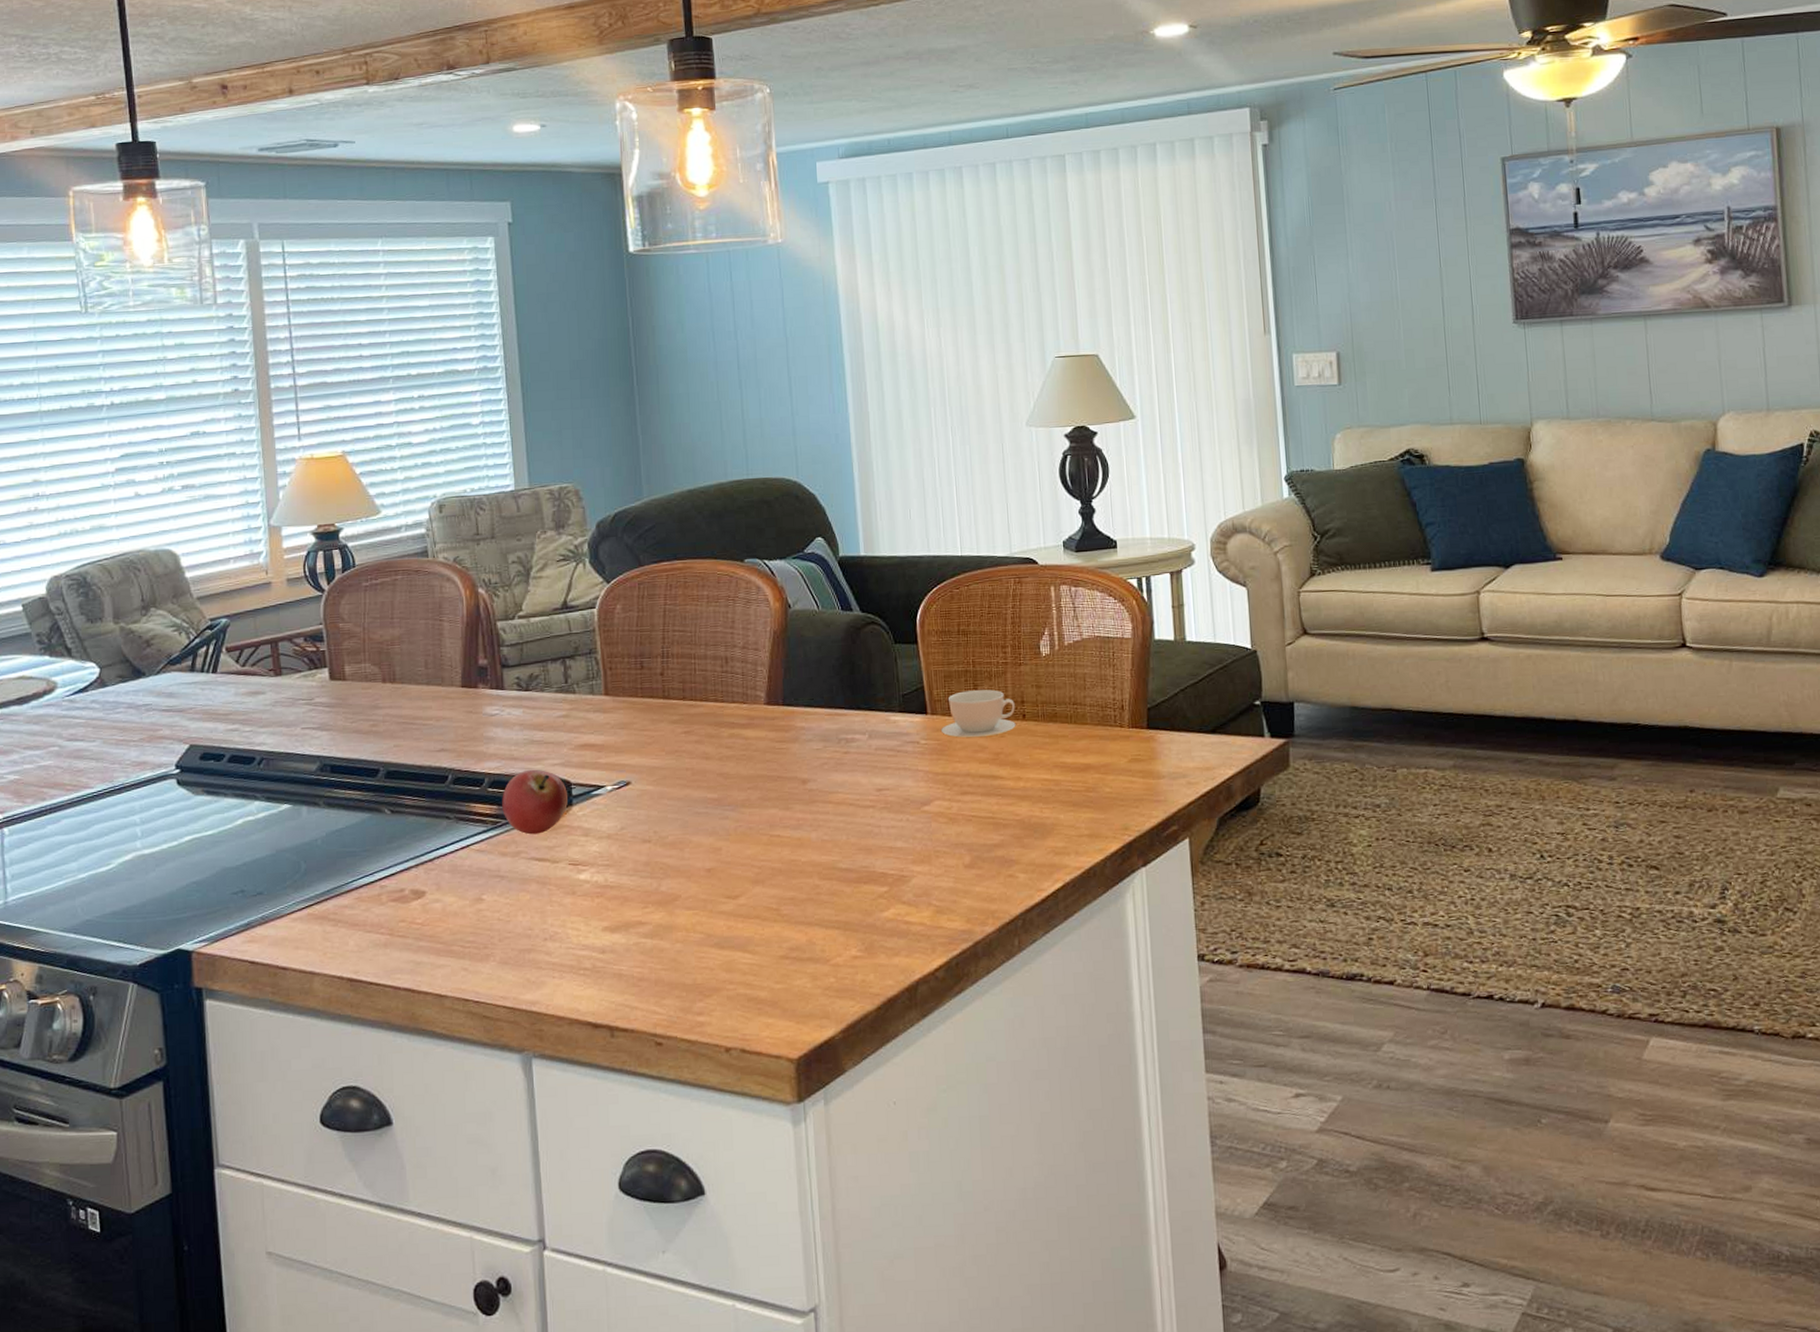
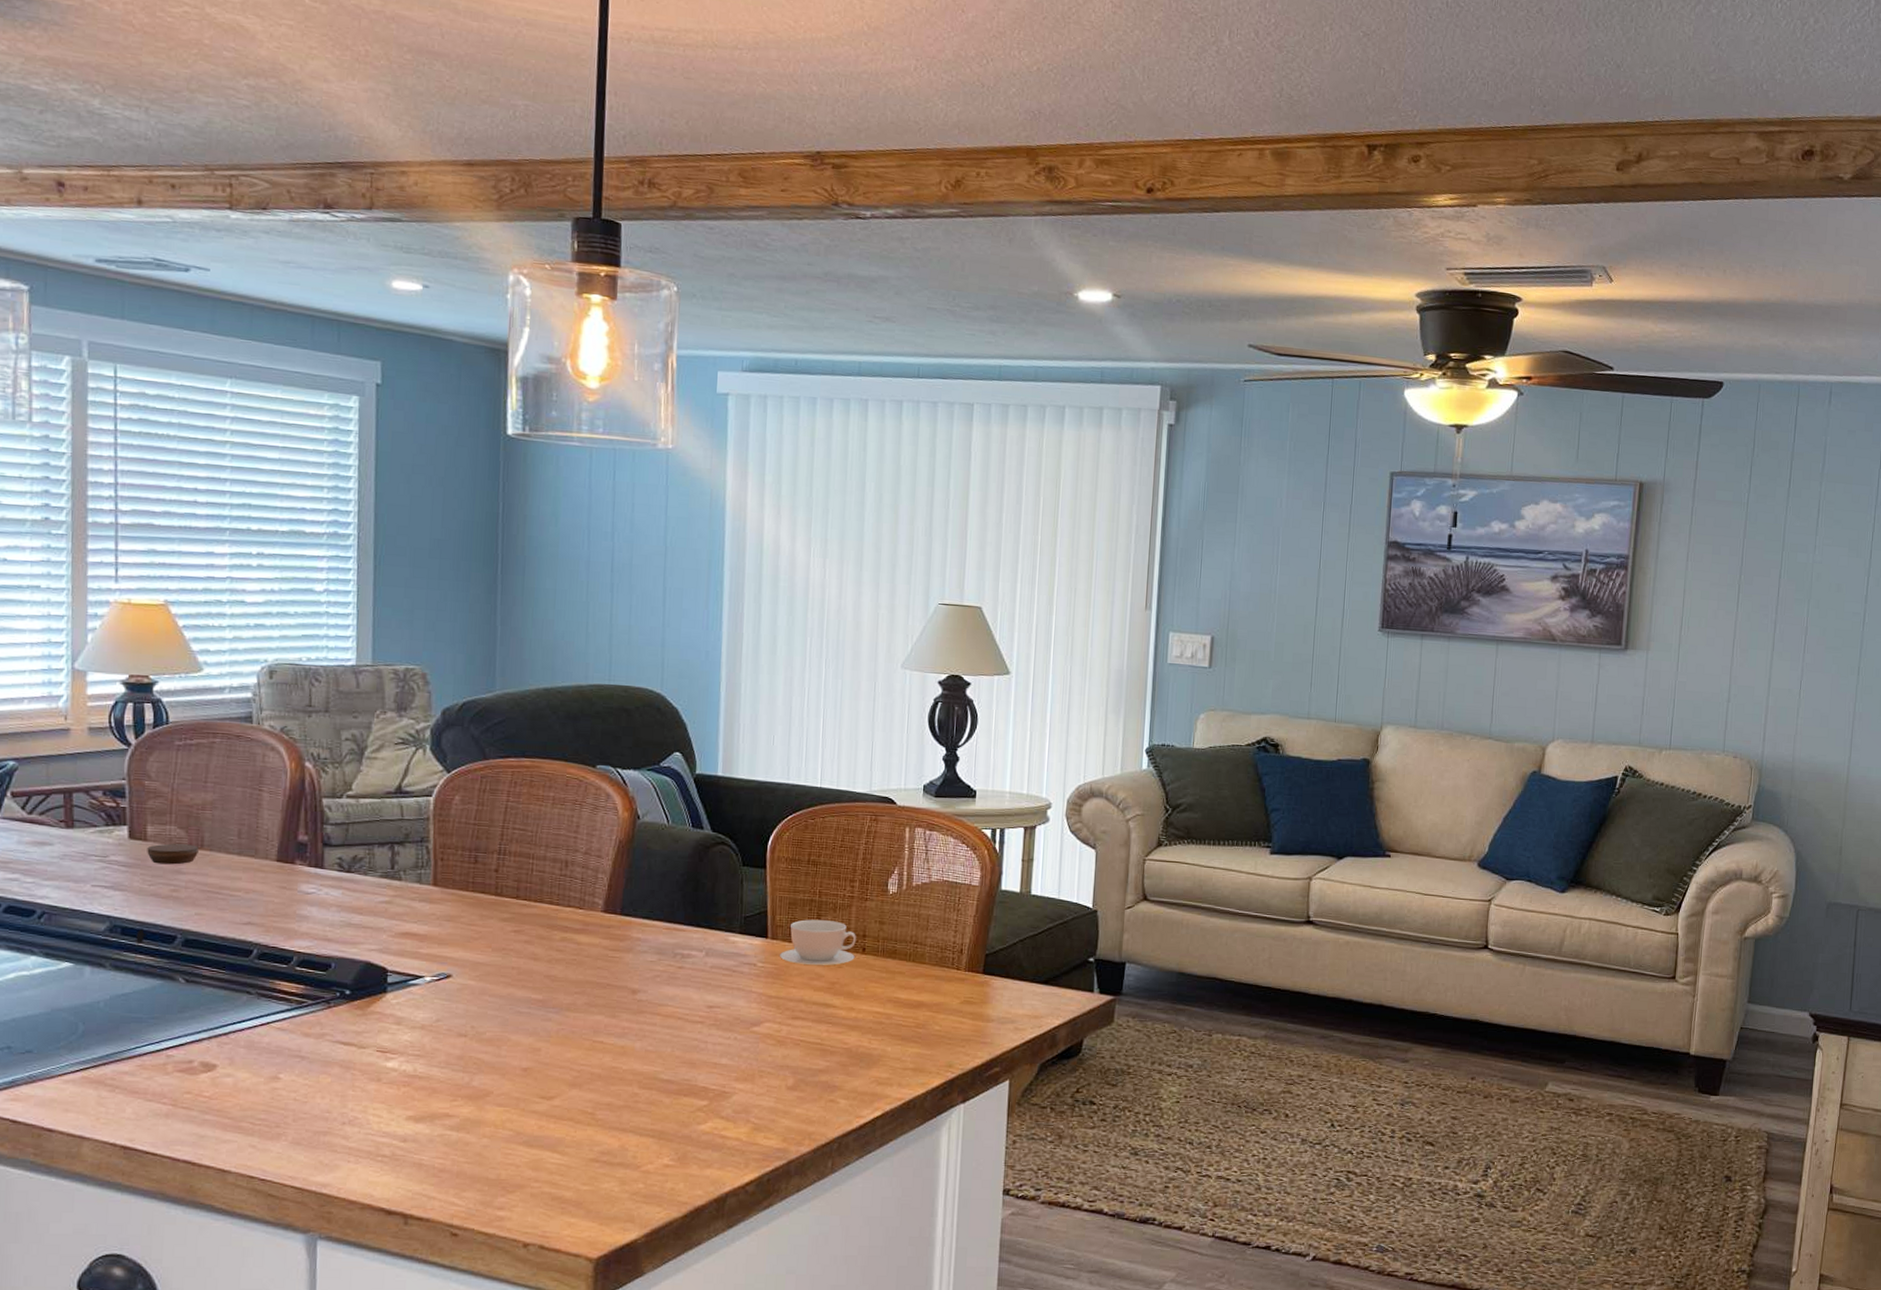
jar: none [344,679,392,781] -> present [136,843,199,945]
fruit: present [502,769,568,835] -> none [309,952,382,1018]

